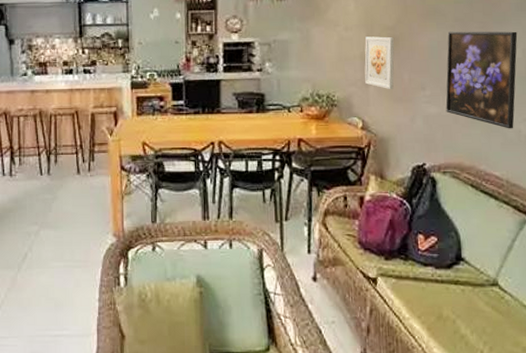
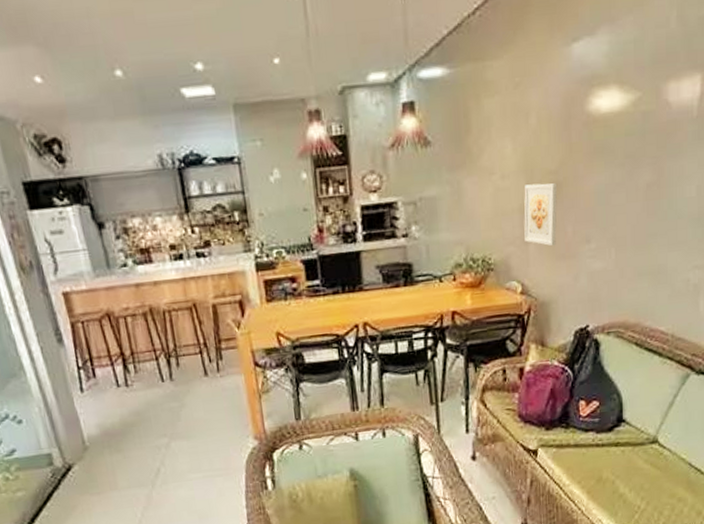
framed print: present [445,31,518,129] -> none [612,165,693,279]

